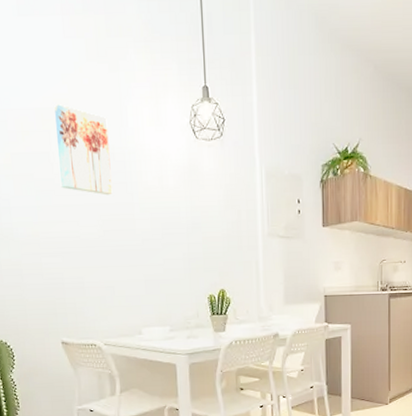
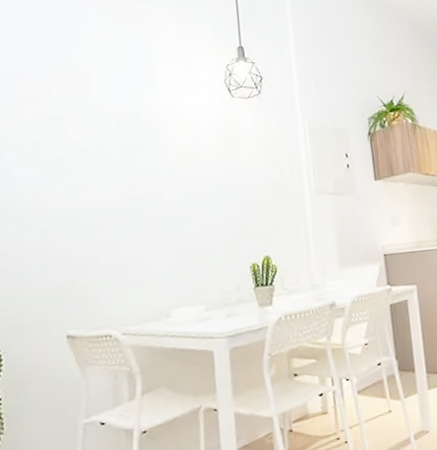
wall art: present [54,104,113,196] -> none [73,68,137,160]

